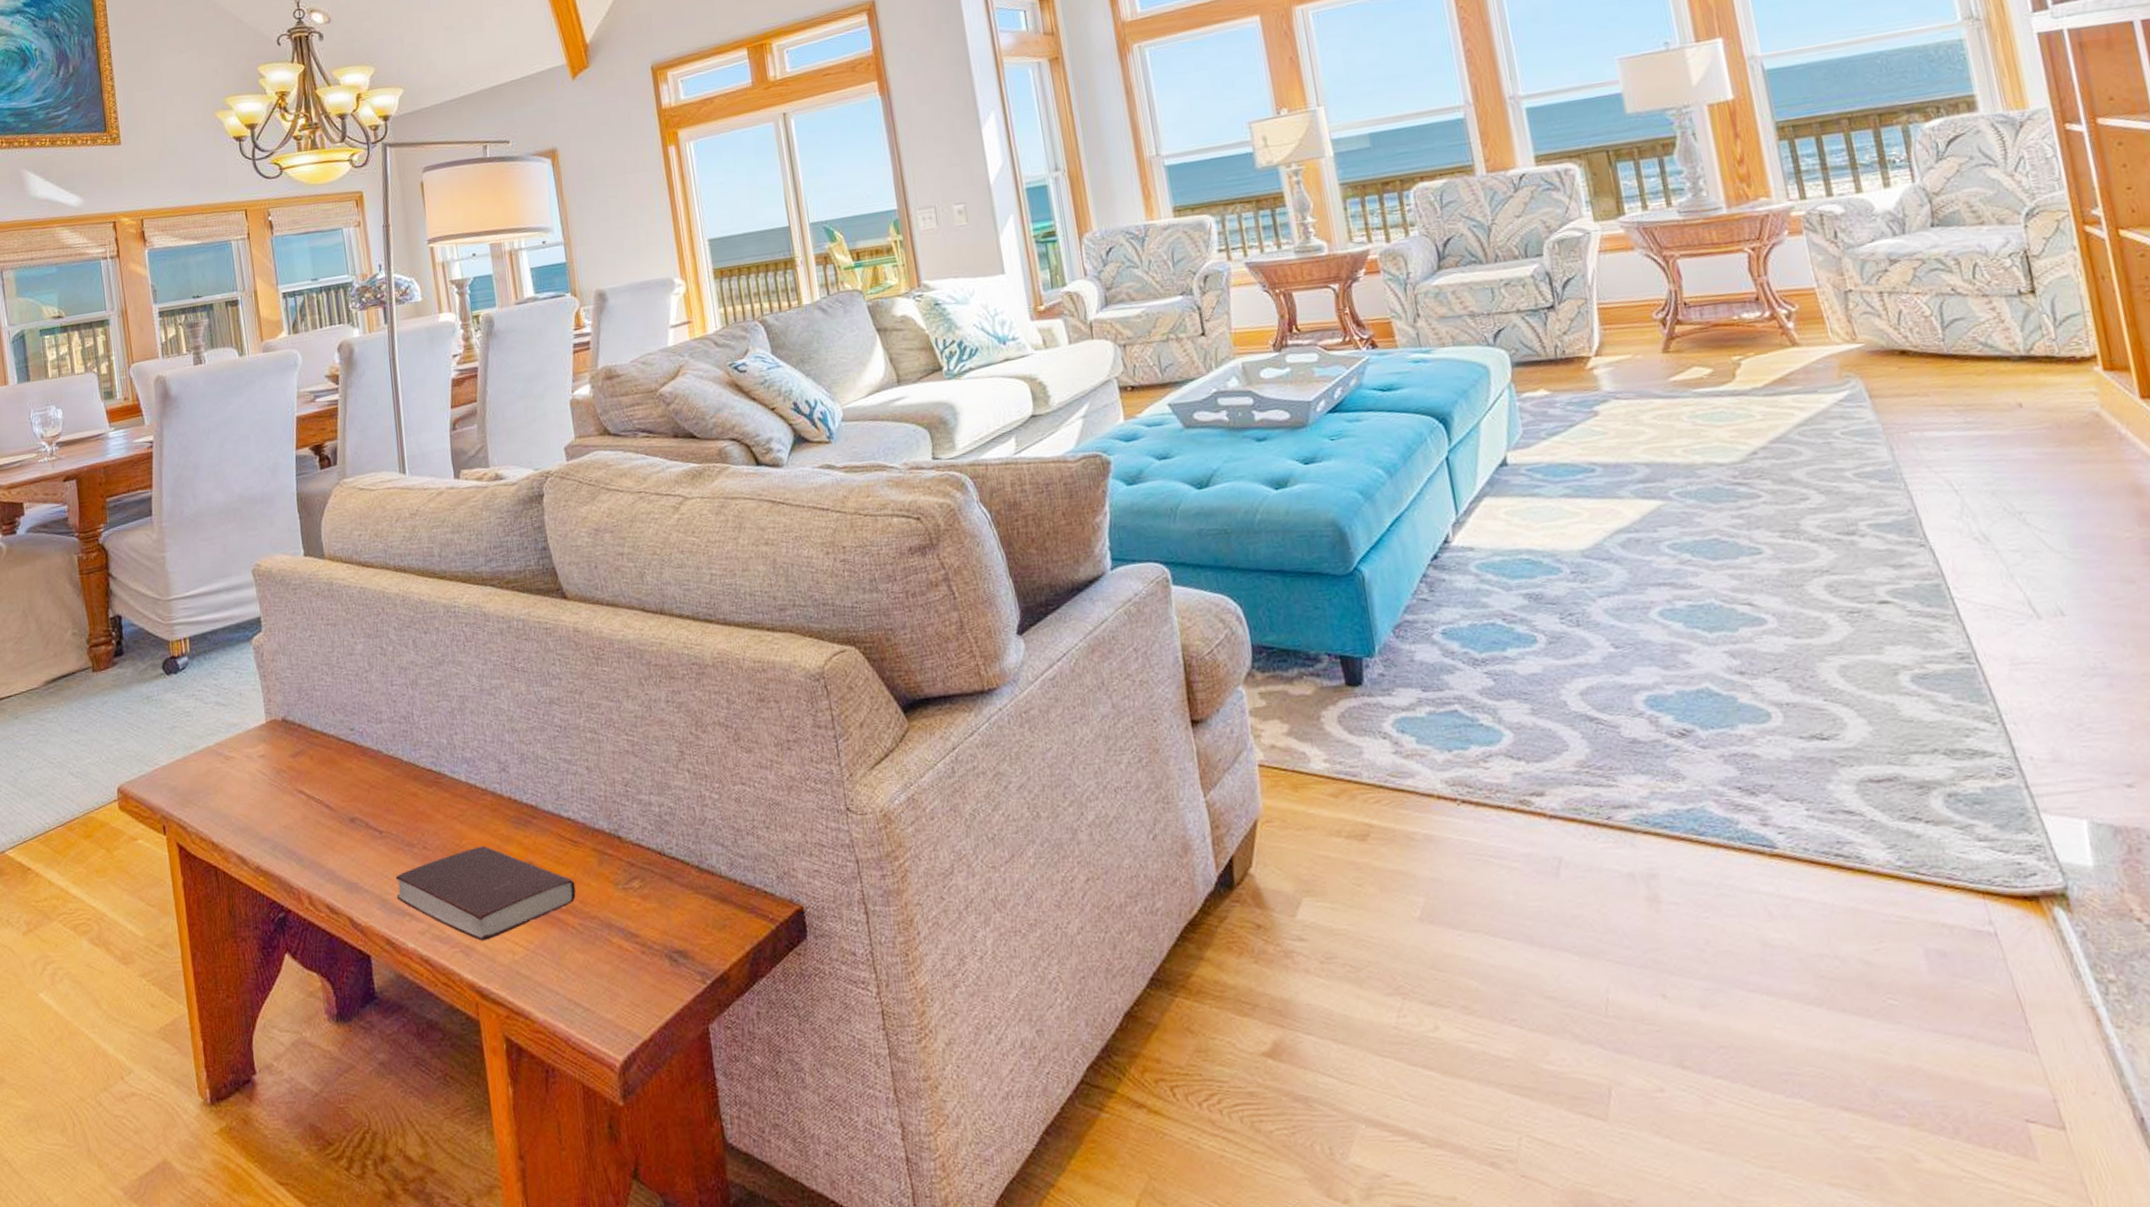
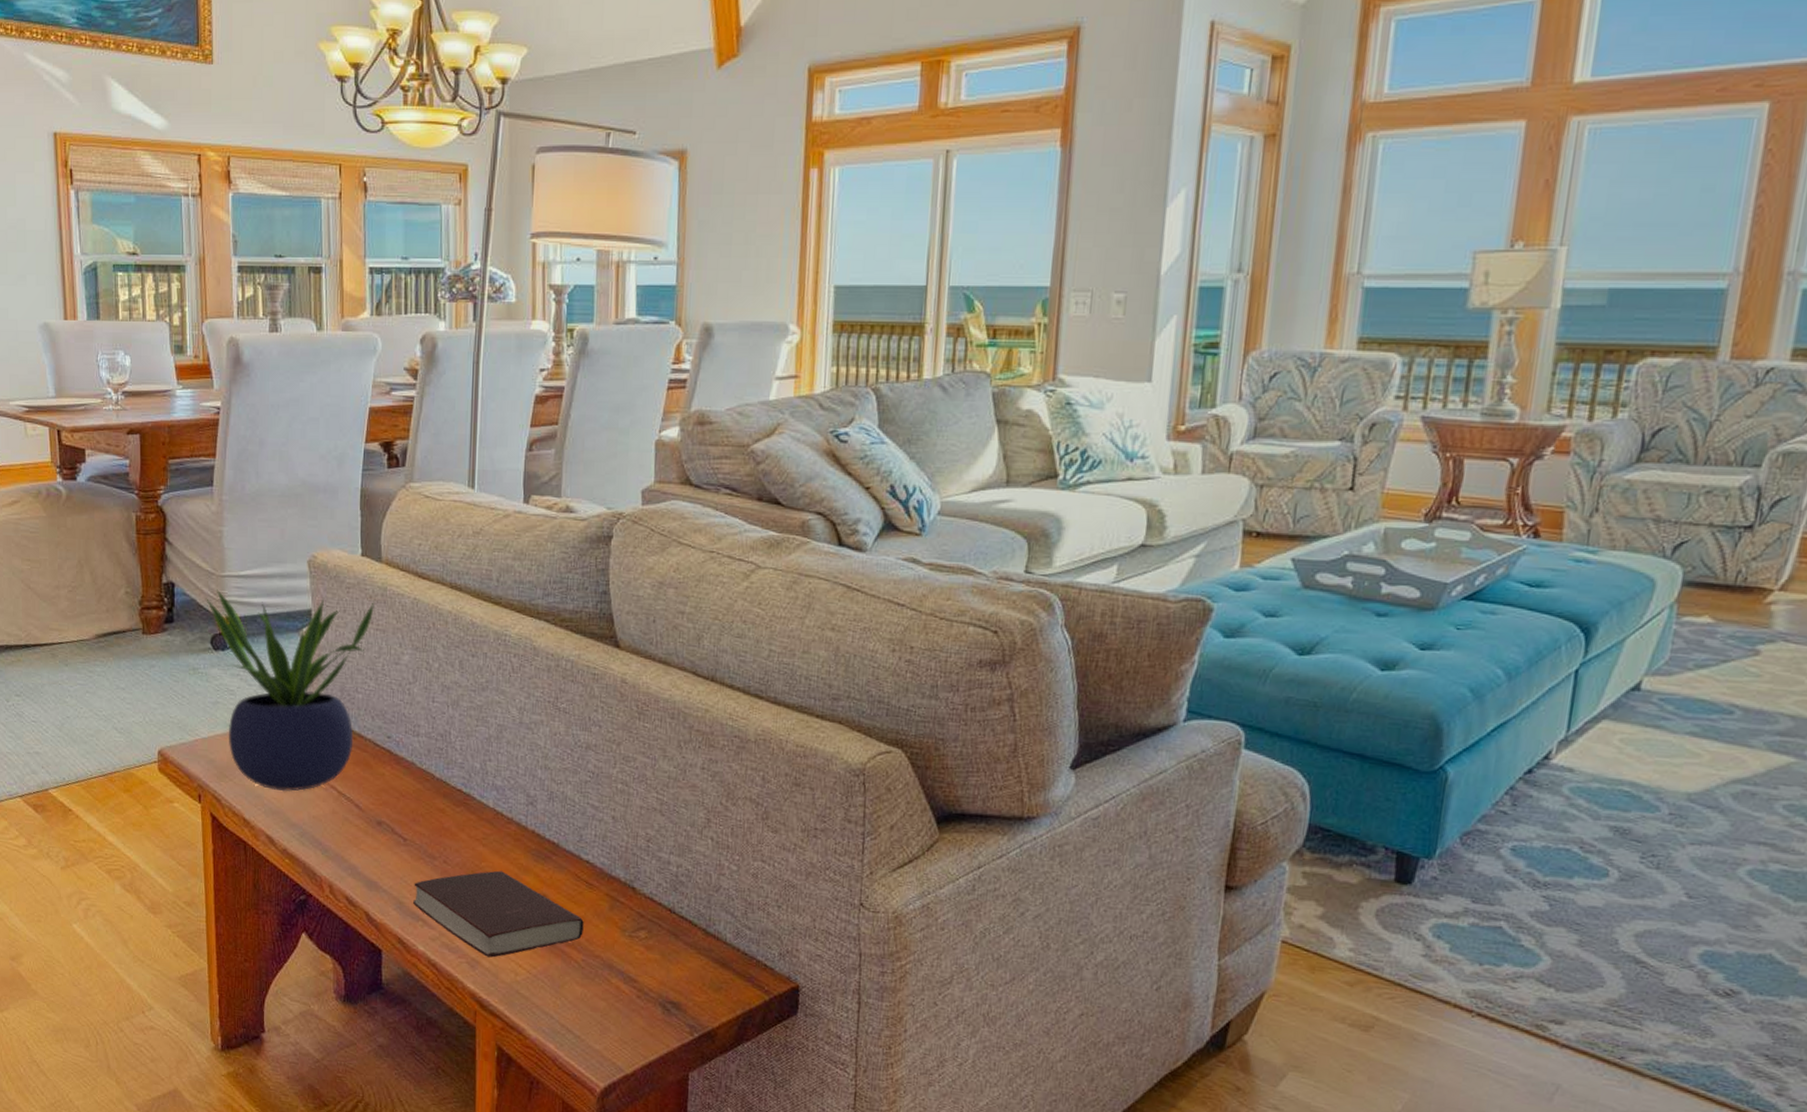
potted plant: none [153,597,323,807] -> present [205,589,374,792]

